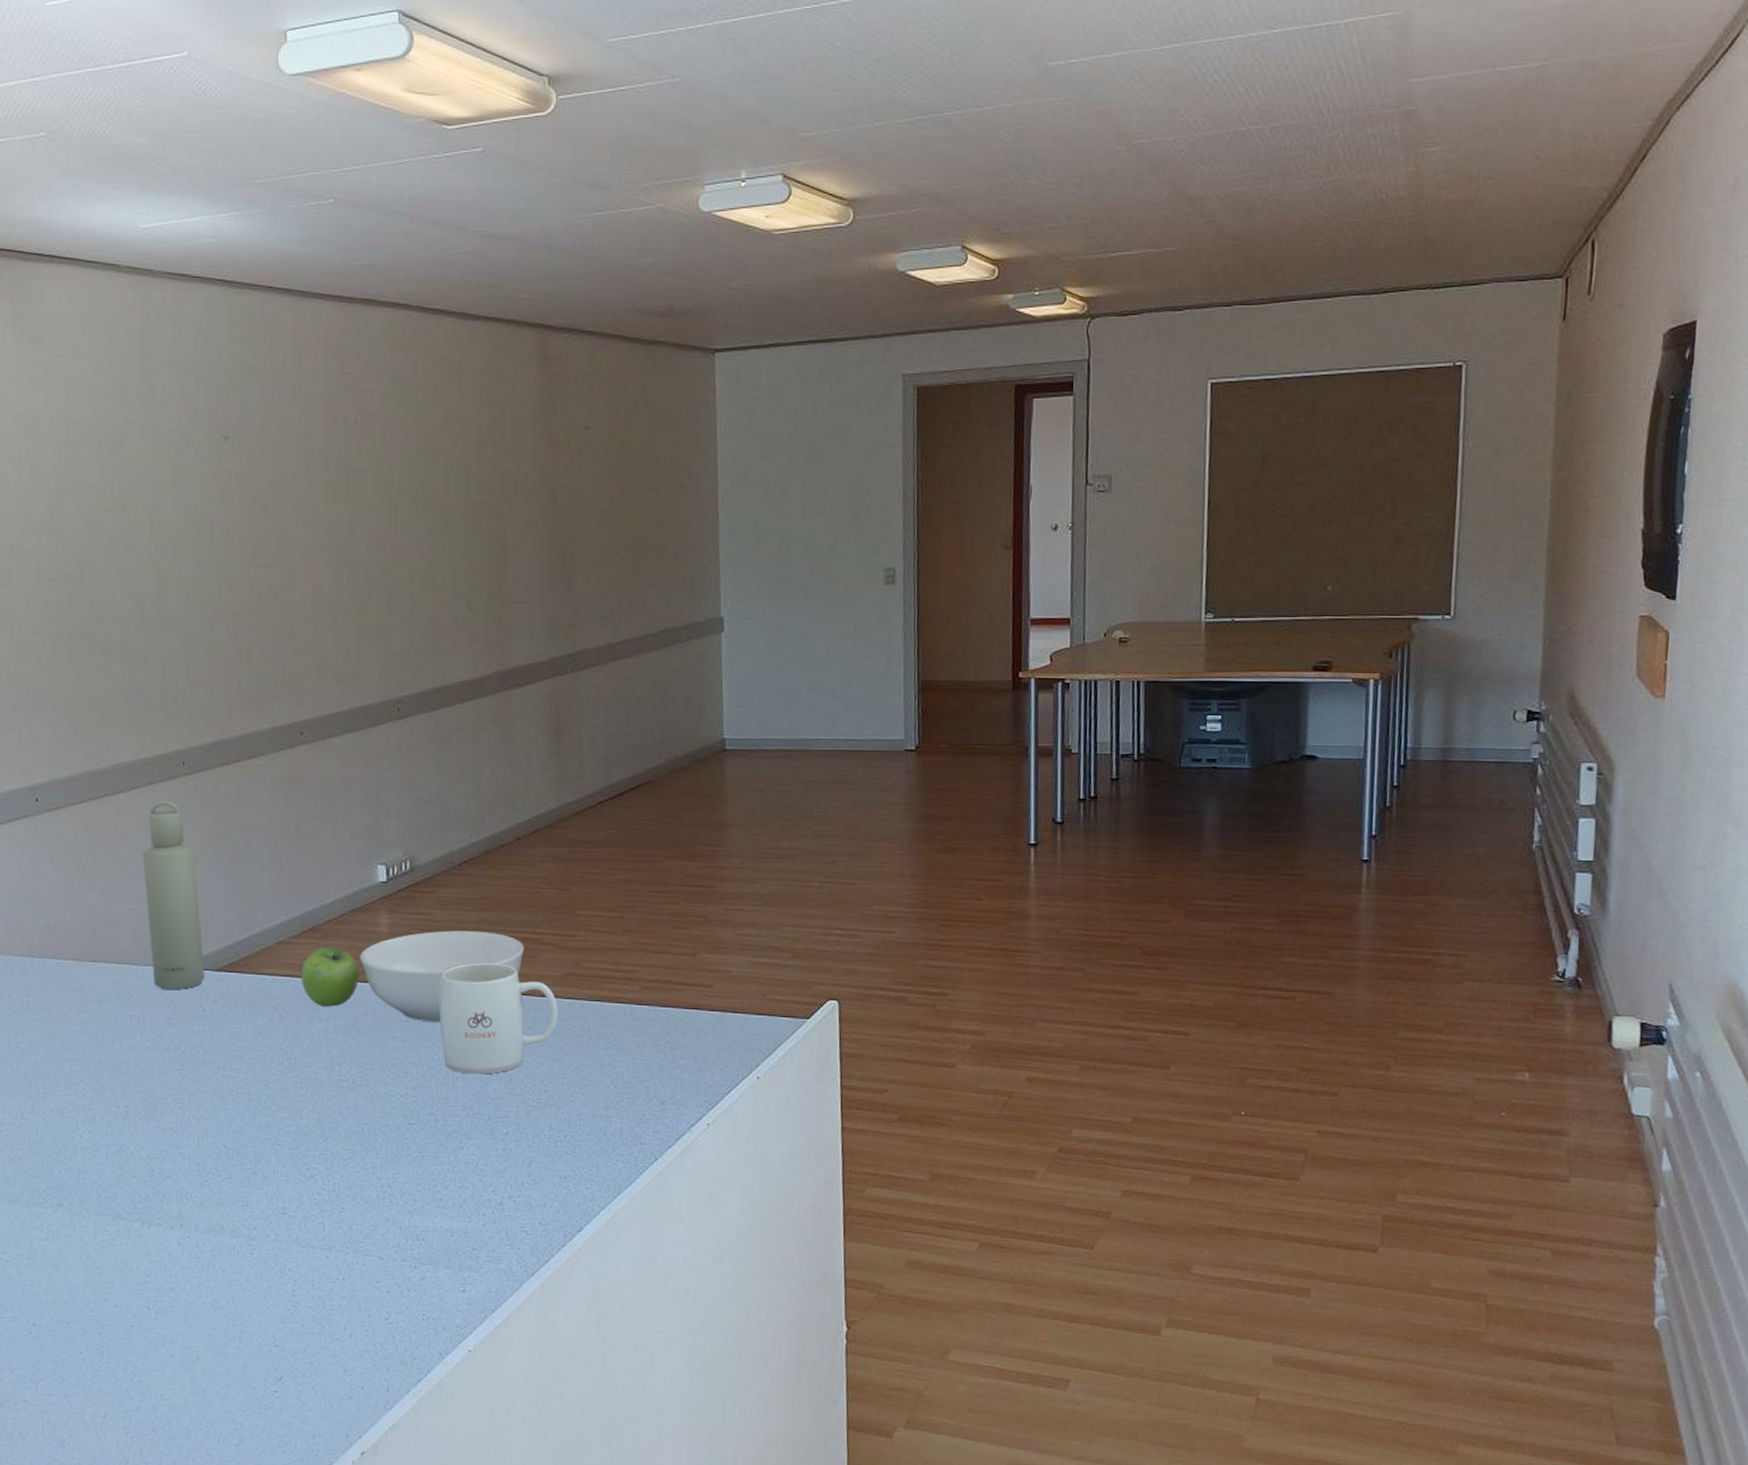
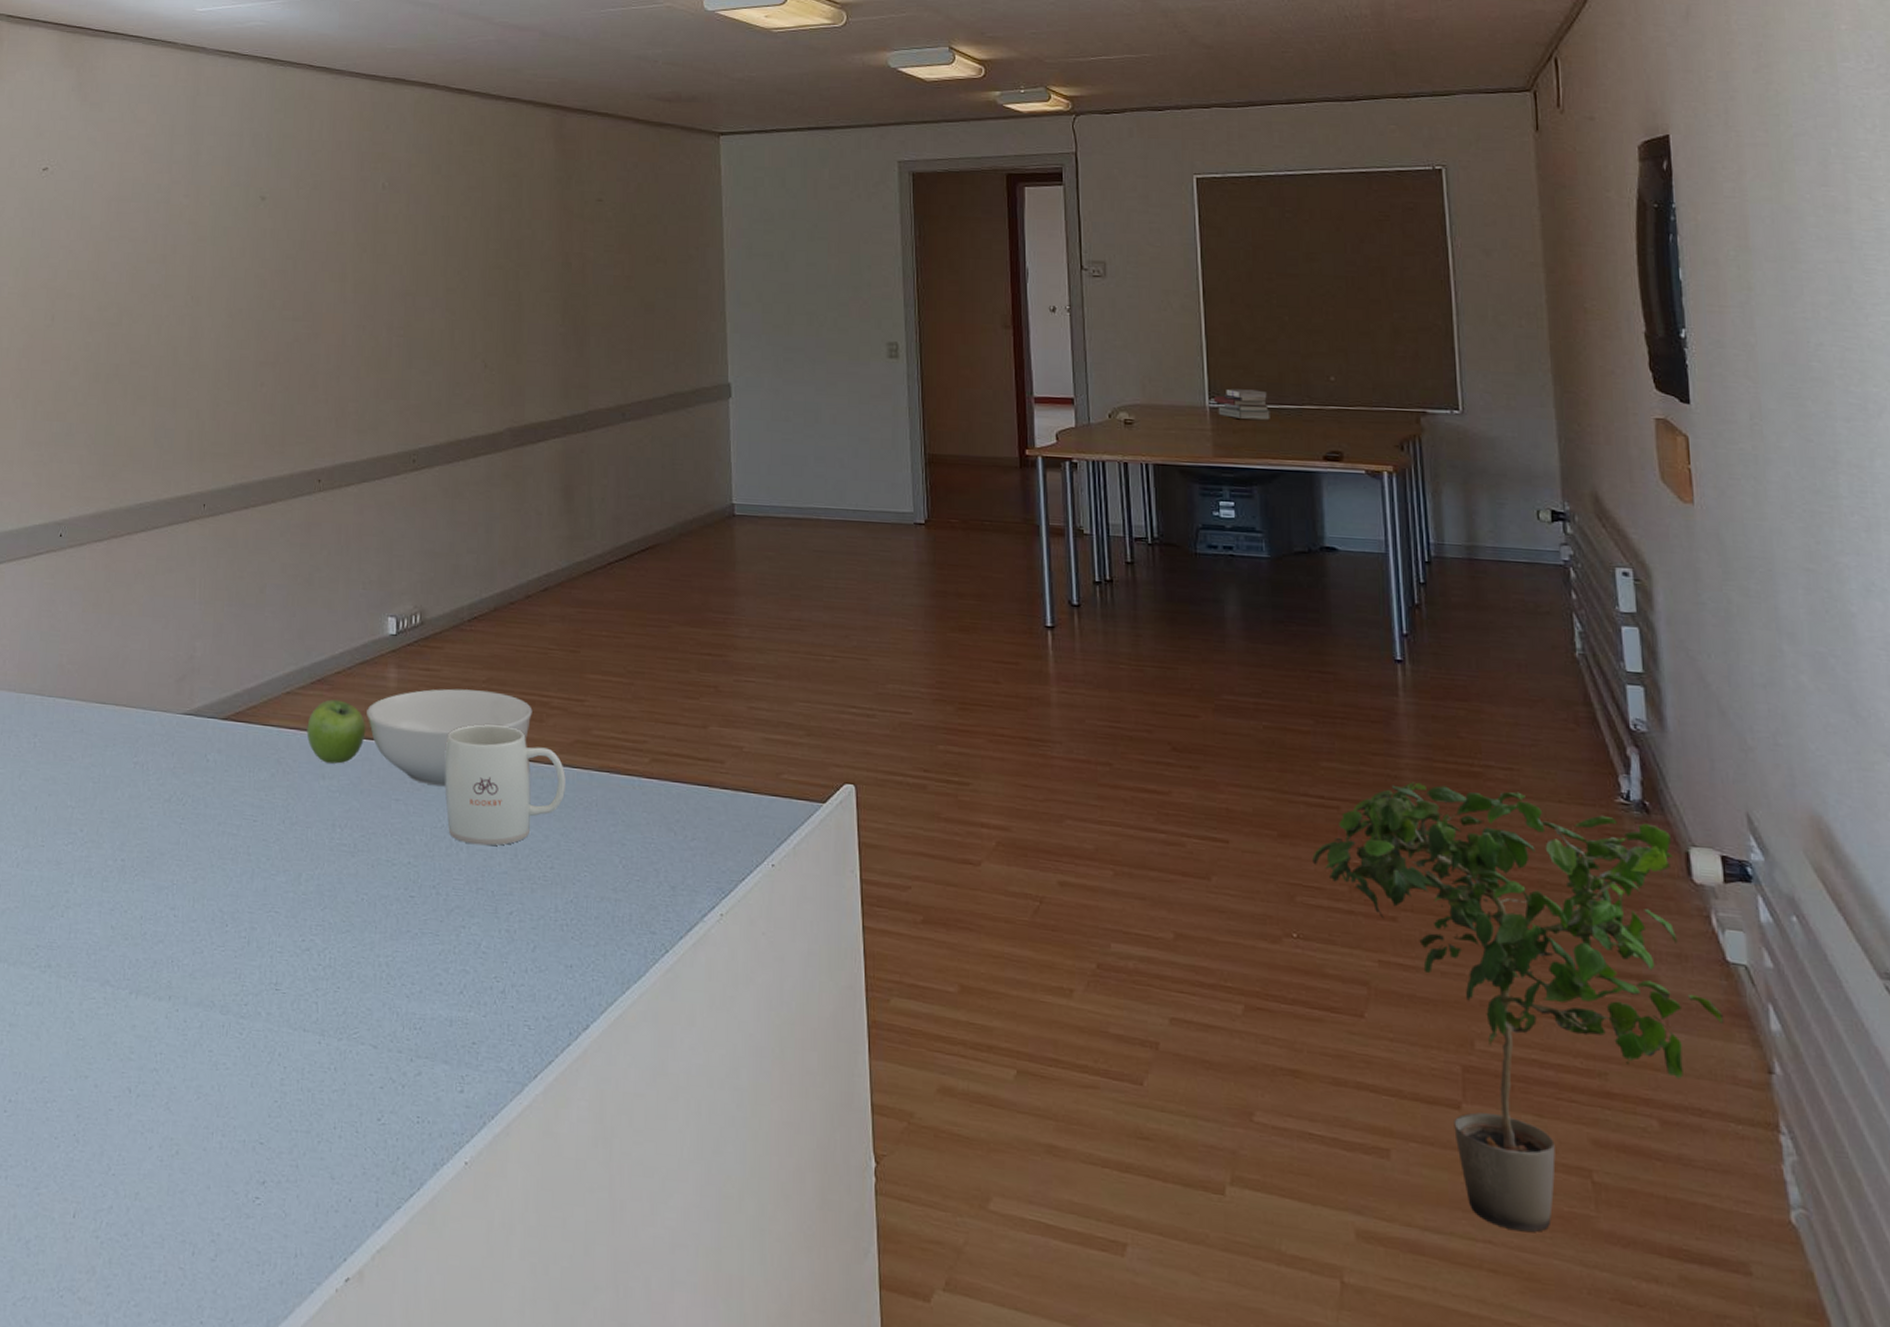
bottle: present [143,800,206,990] -> none [158,541,212,738]
books: none [1209,602,1265,635] -> present [1213,388,1270,422]
potted plant: none [1265,971,1622,1349] -> present [1312,782,1724,1233]

